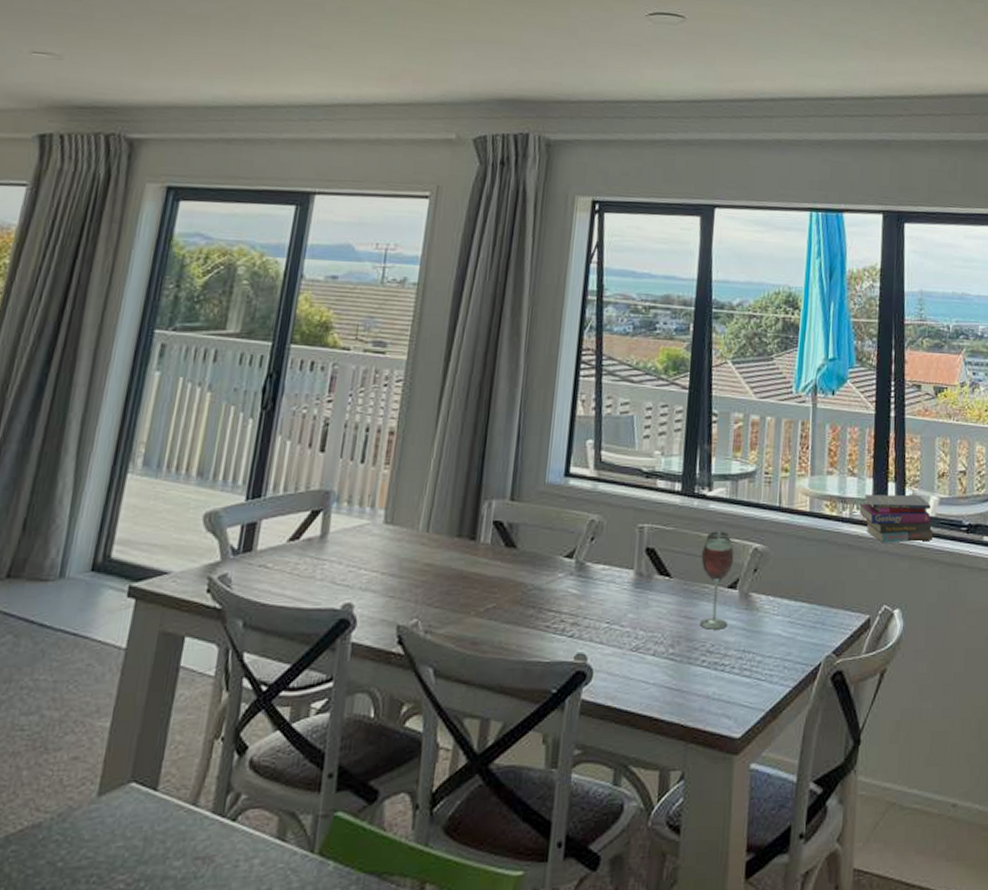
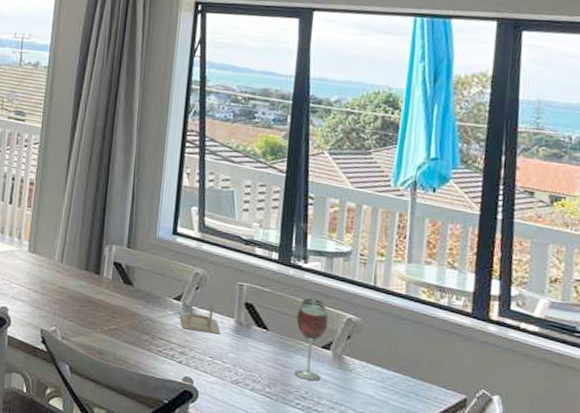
napkin holder: none [571,553,619,593] -> present [179,298,221,335]
books: present [859,495,933,543] -> none [458,288,541,340]

